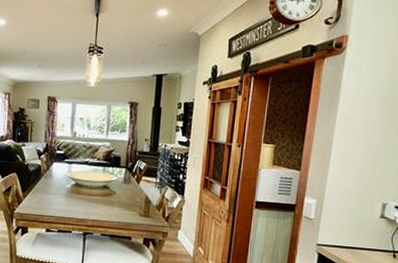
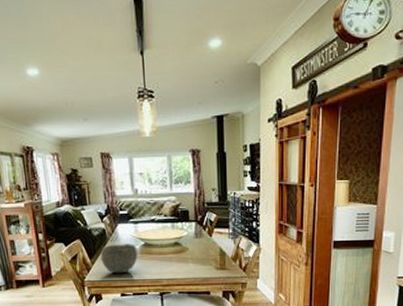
bowl: none [32,181,68,210] -> present [100,244,138,274]

